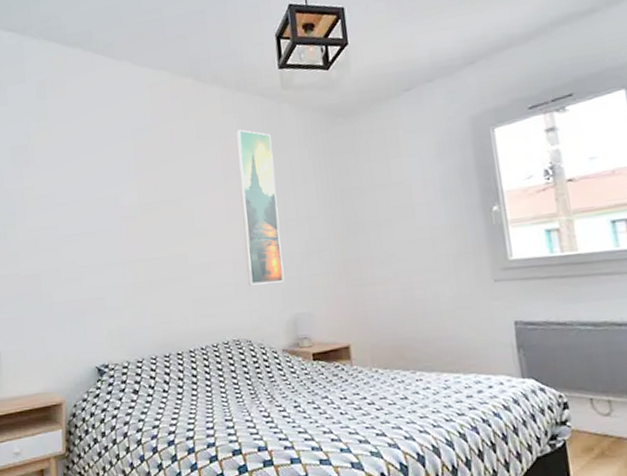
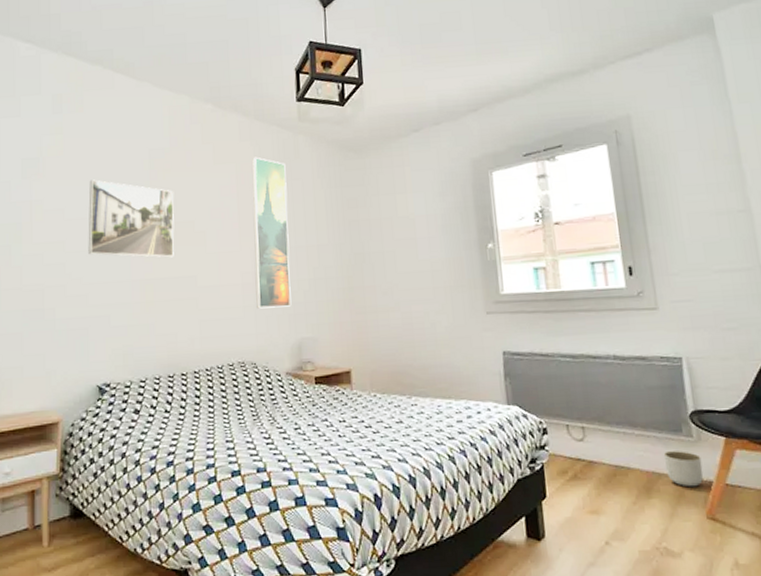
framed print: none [76,163,163,239] -> present [88,179,175,258]

